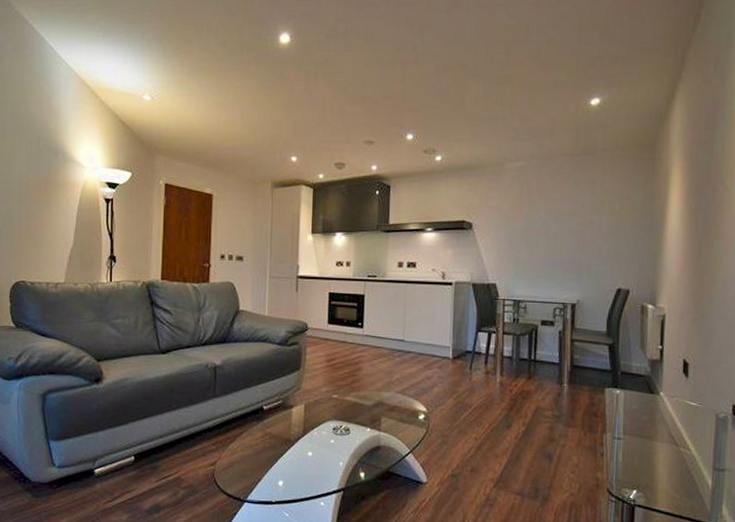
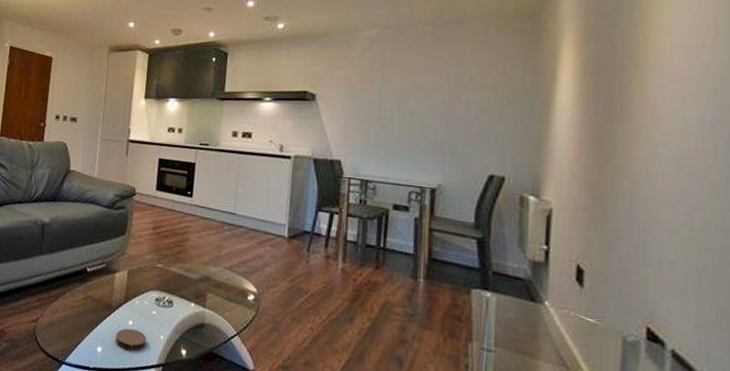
coaster: none [296,459,326,480] -> present [115,328,147,350]

